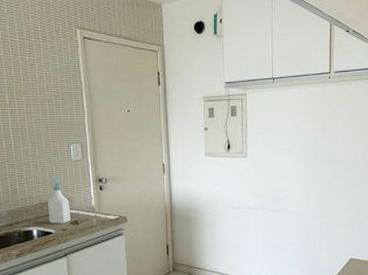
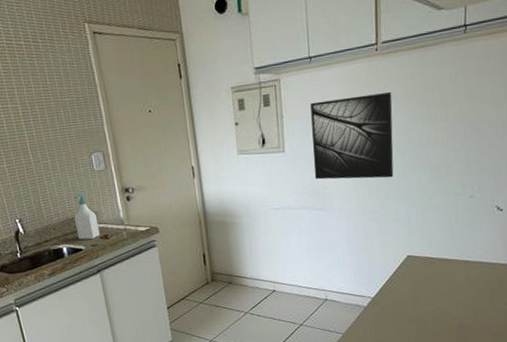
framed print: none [271,113,342,188] -> present [310,91,394,180]

